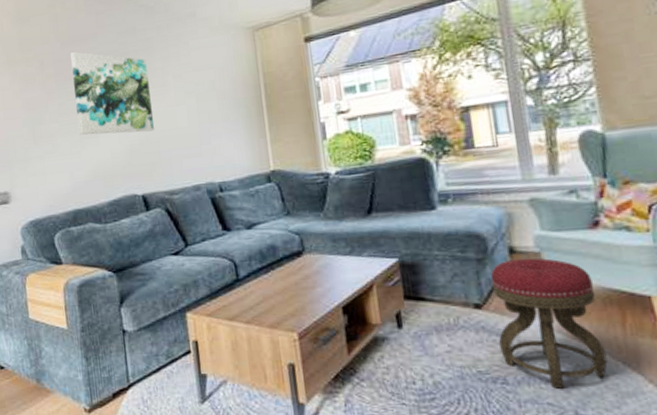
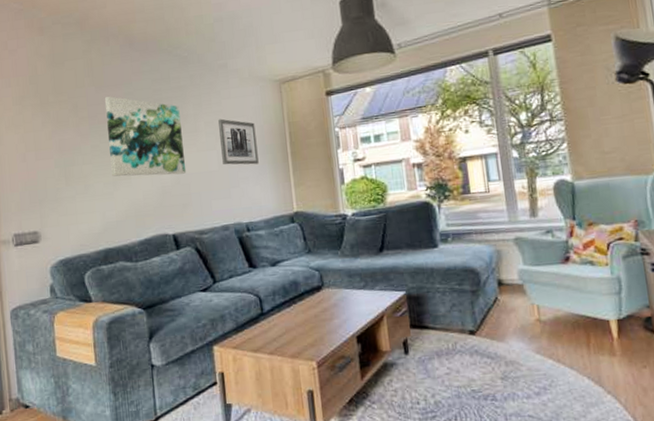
wall art: none [187,71,232,121] -> present [218,119,259,165]
stool: present [491,258,608,389] -> none [483,289,576,403]

